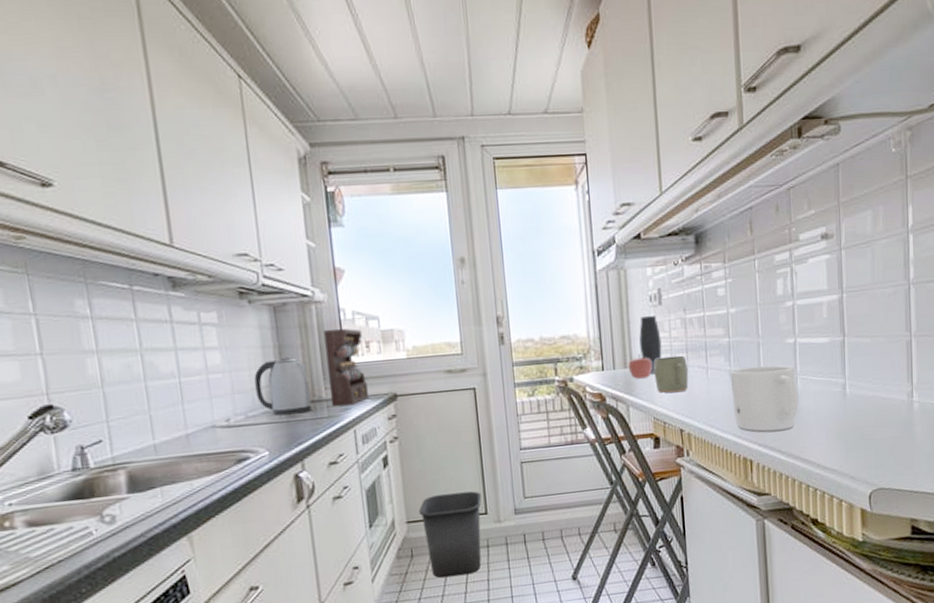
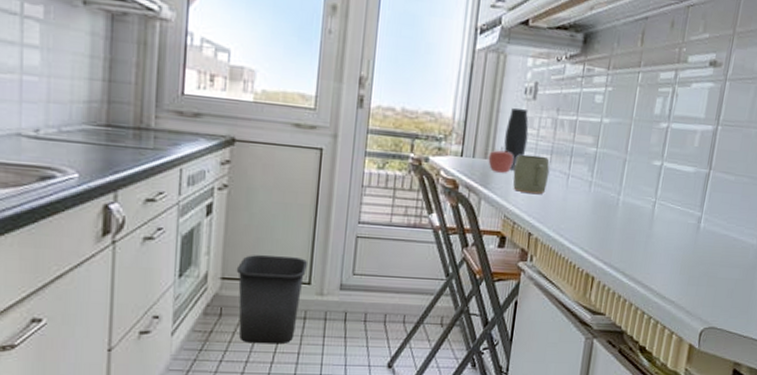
kettle: present [254,357,312,416] -> none [75,73,138,140]
spice rack: present [323,328,368,407] -> none [159,51,209,142]
mug: present [729,365,799,433] -> none [585,181,657,254]

